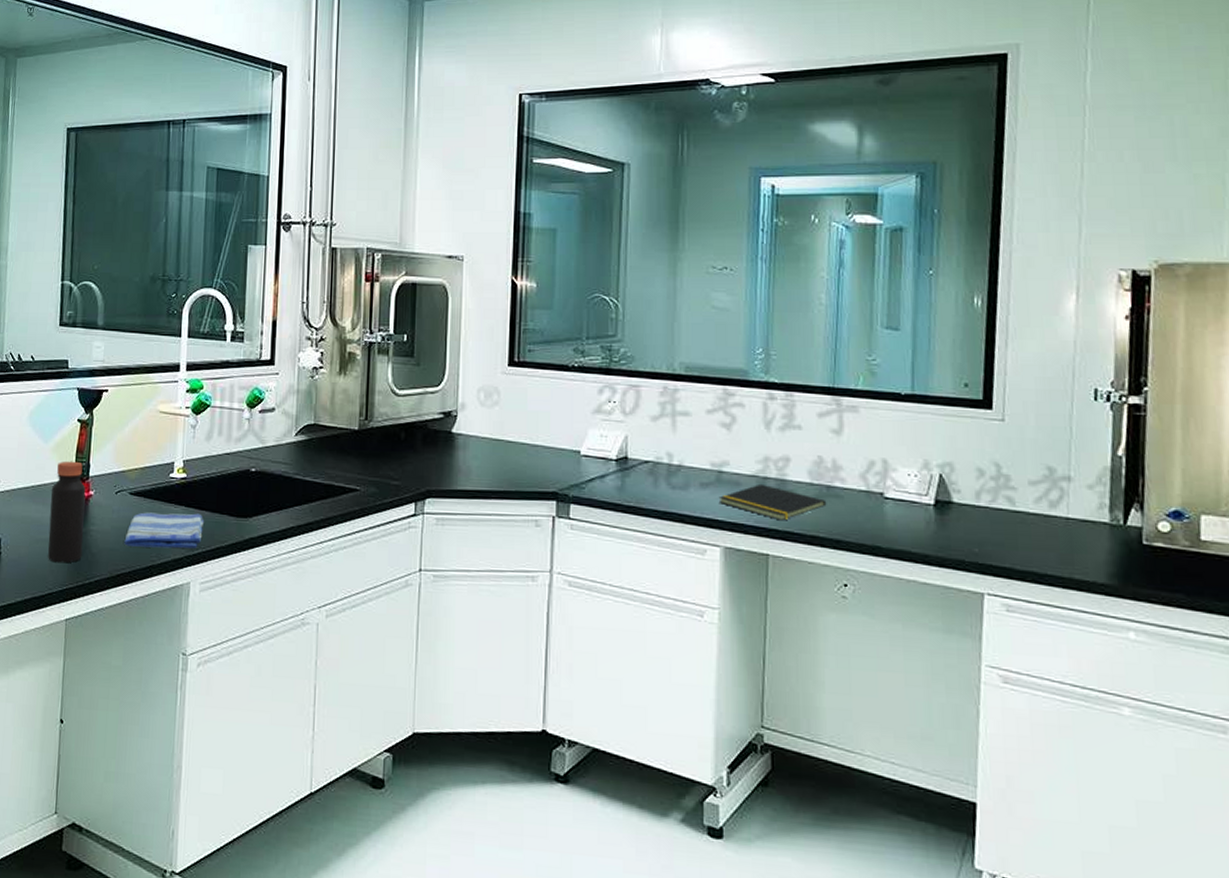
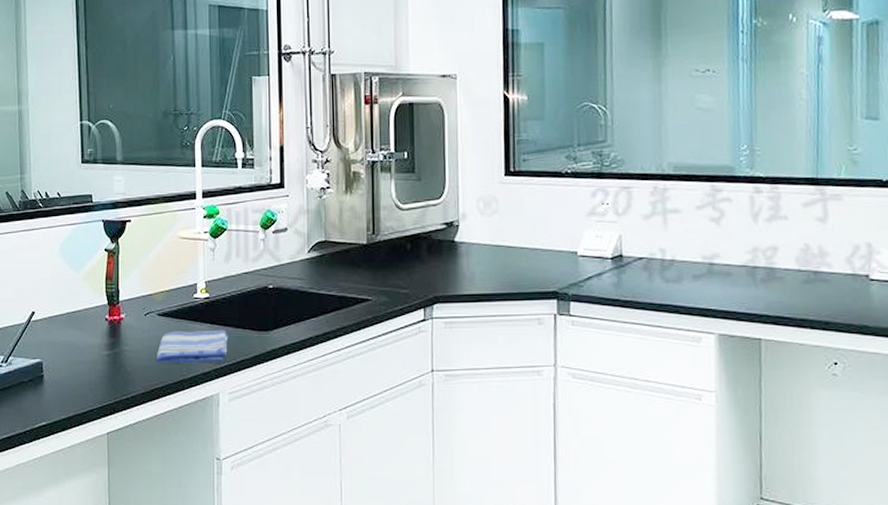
bottle: present [47,461,86,563] -> none [85,287,118,382]
notepad: present [718,483,827,521] -> none [711,272,815,307]

